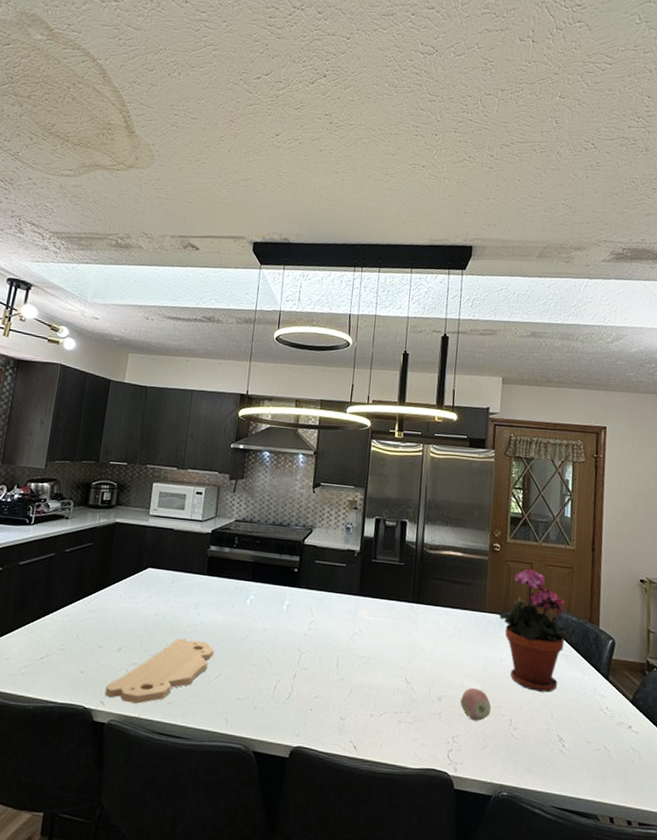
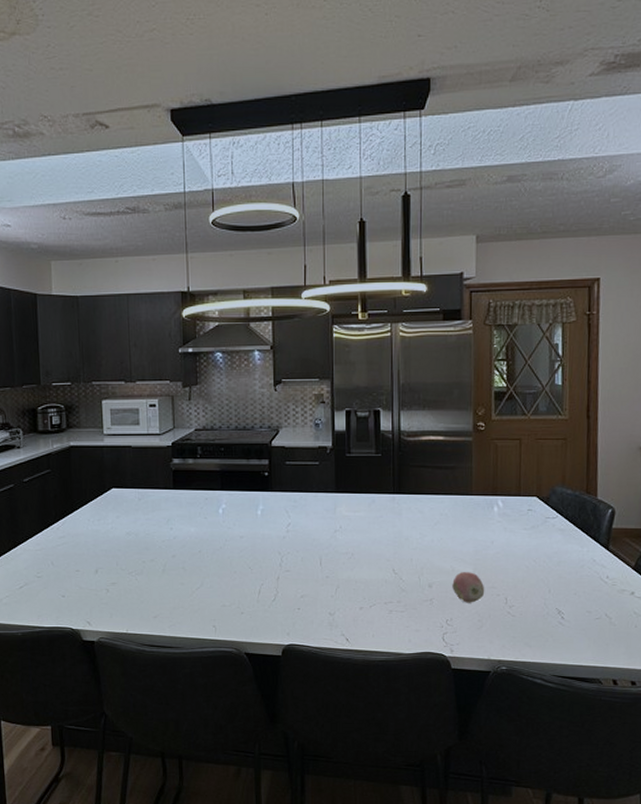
cutting board: present [104,638,214,704] -> none [89,554,192,620]
potted plant: present [499,568,574,693] -> none [487,444,569,568]

